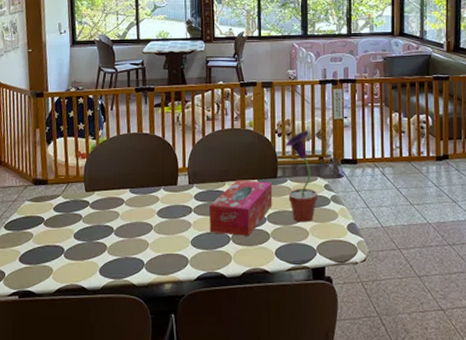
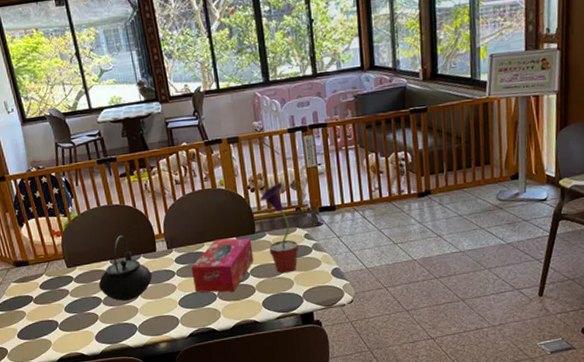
teapot: none [114,164,169,233] -> present [98,235,152,301]

